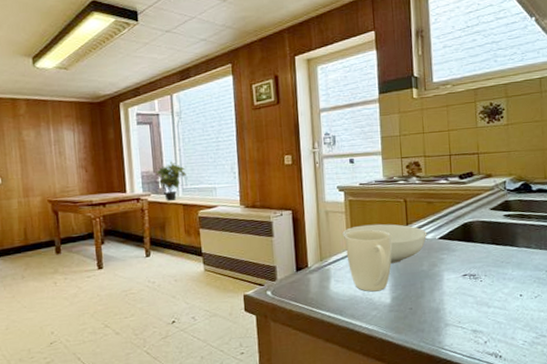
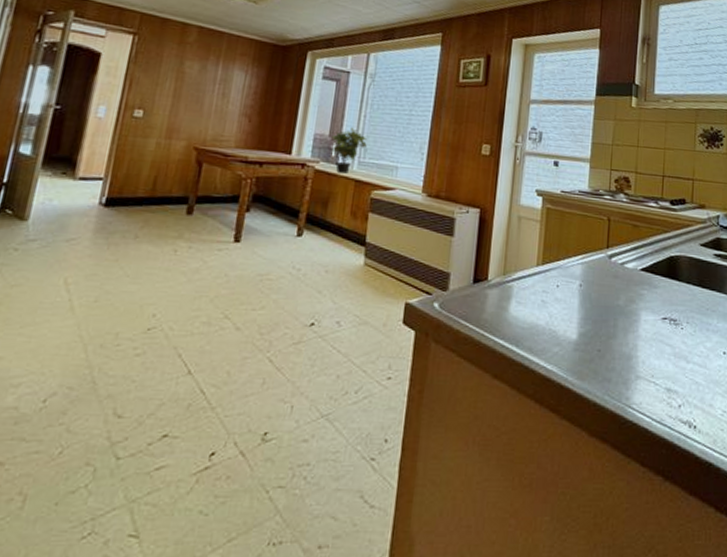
bowl: present [342,224,428,264] -> none [533,239,629,292]
mug: present [345,229,393,292] -> none [534,244,589,323]

